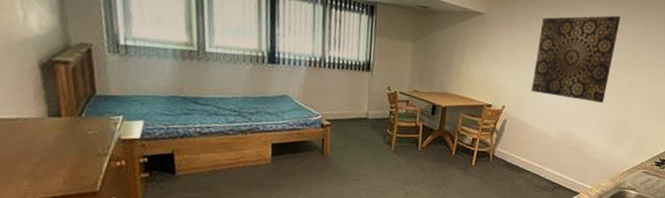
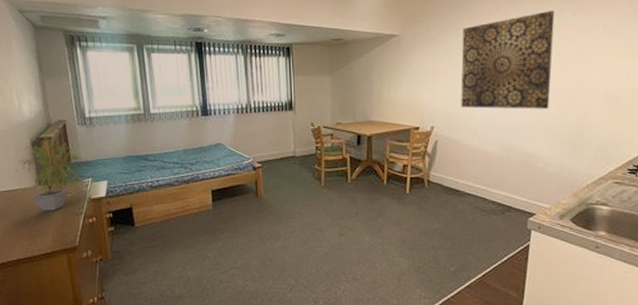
potted plant: none [13,59,121,149] -> present [15,136,89,211]

